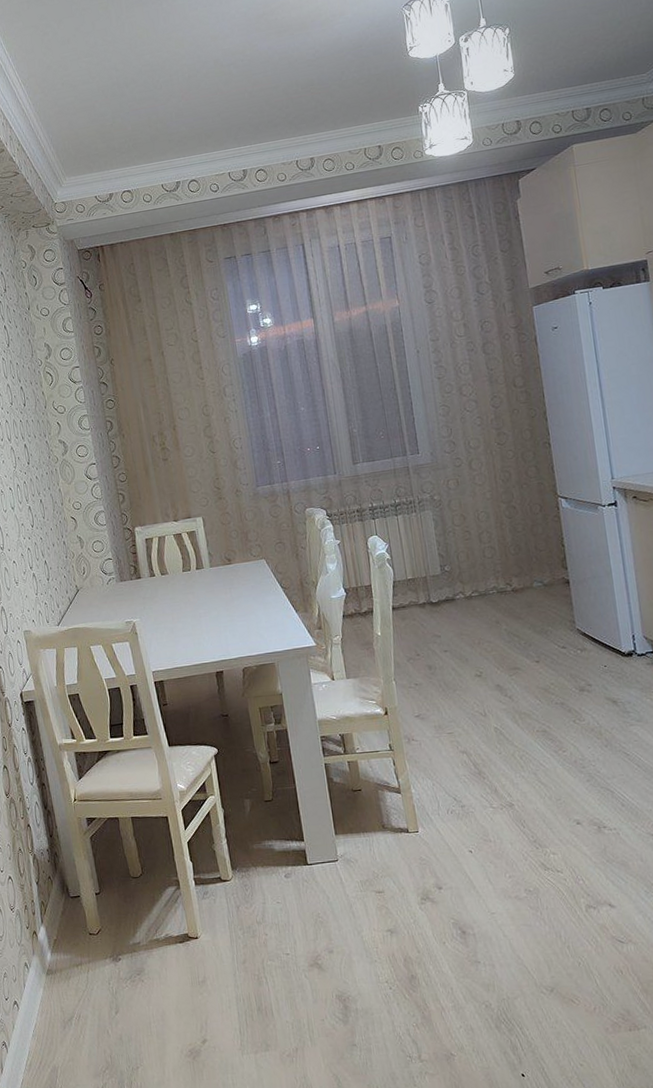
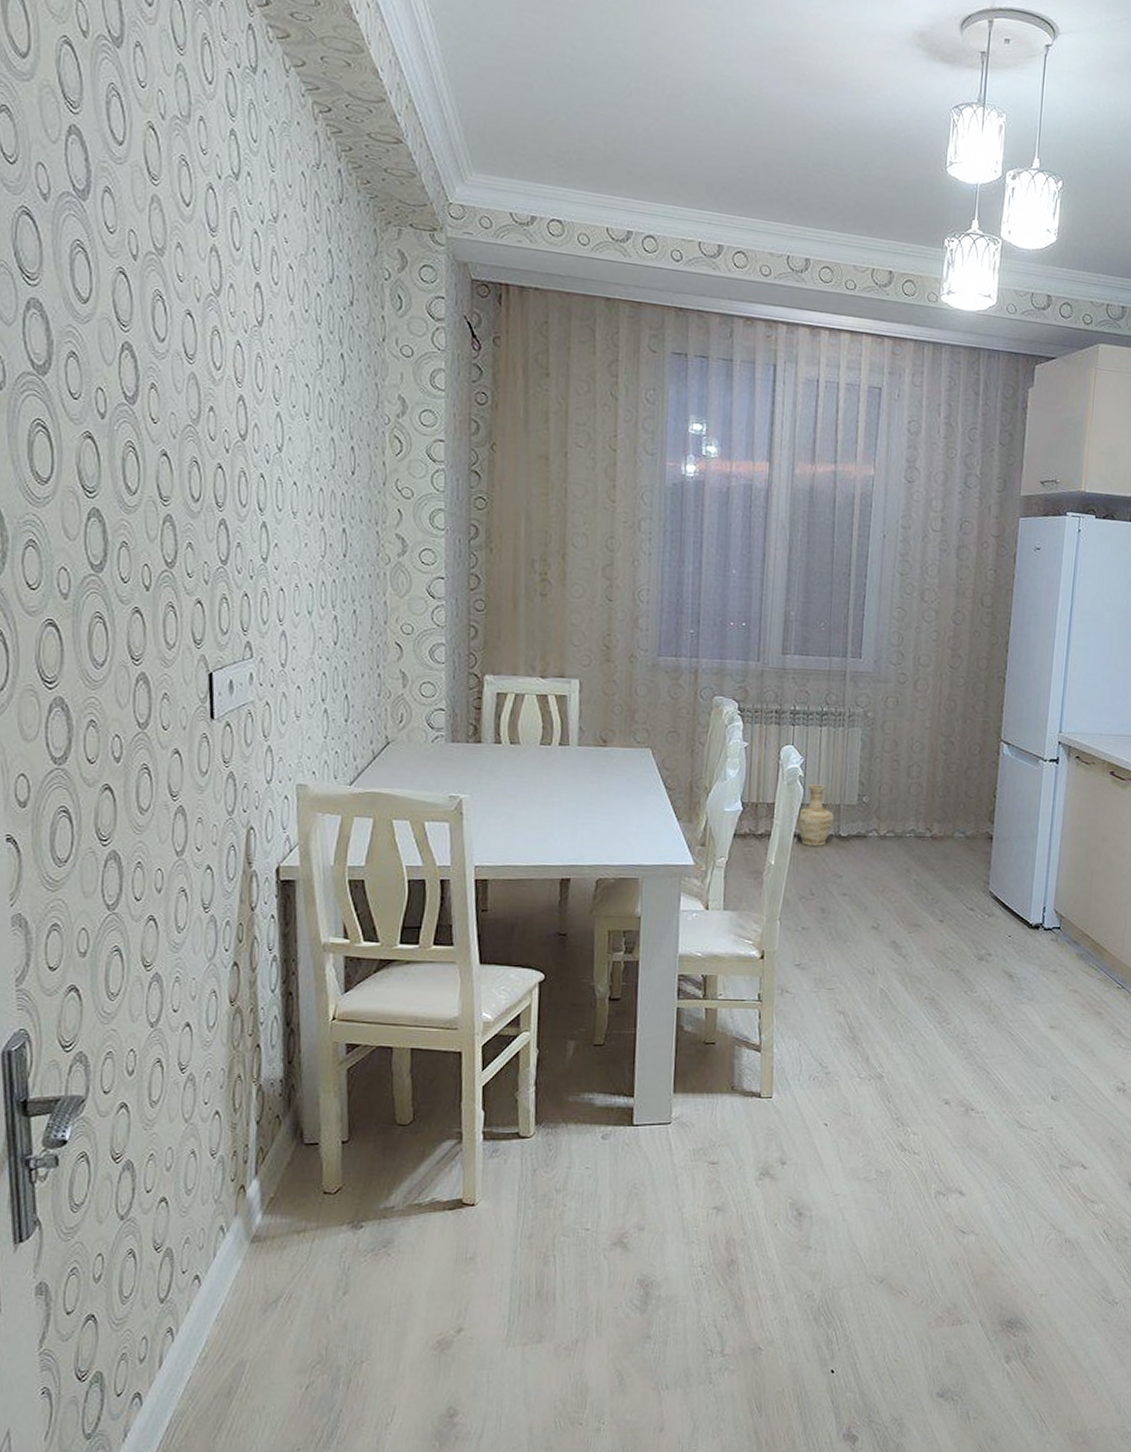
vase: none [391,563,424,615] -> present [795,784,834,846]

